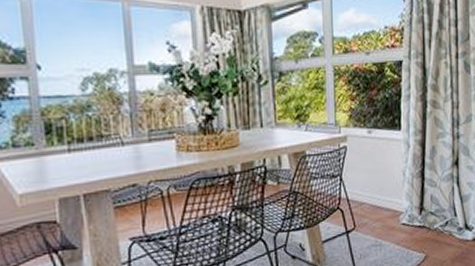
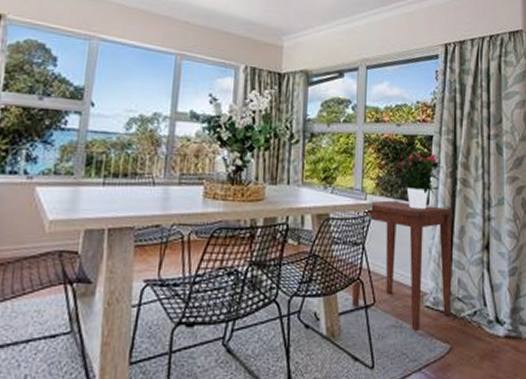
side table: none [330,130,425,248] -> present [352,200,452,332]
potted flower: none [368,79,413,136] -> present [396,153,443,210]

